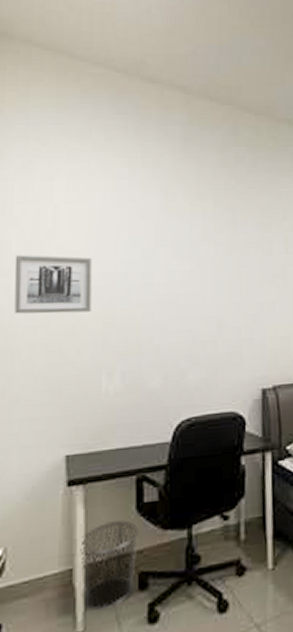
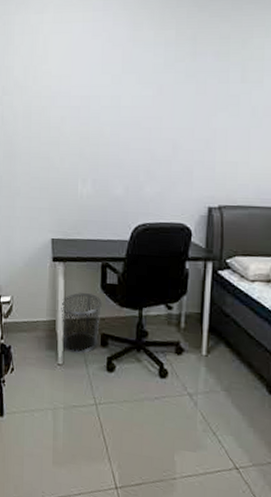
wall art: present [14,255,92,314] -> none [16,78,72,128]

